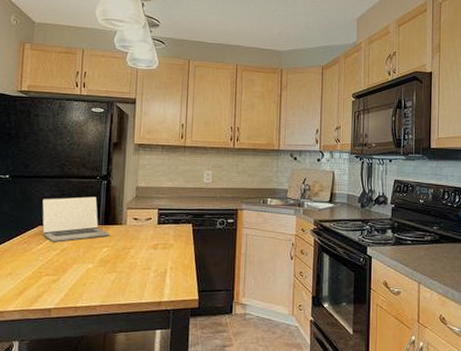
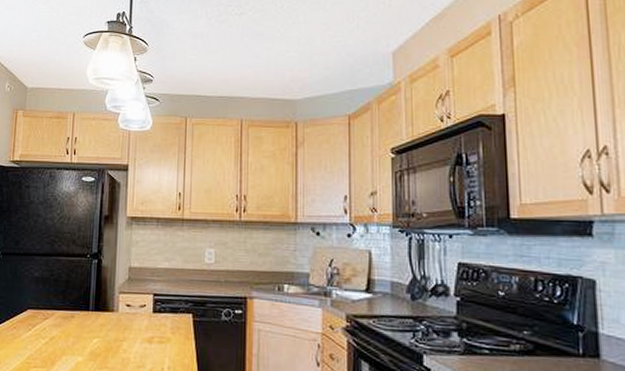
laptop: present [42,196,110,243] -> none [31,277,100,330]

